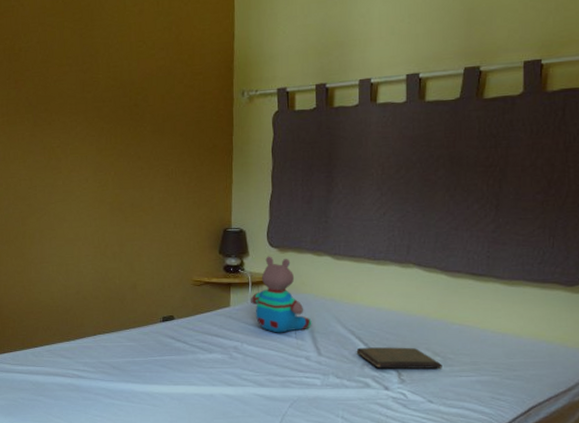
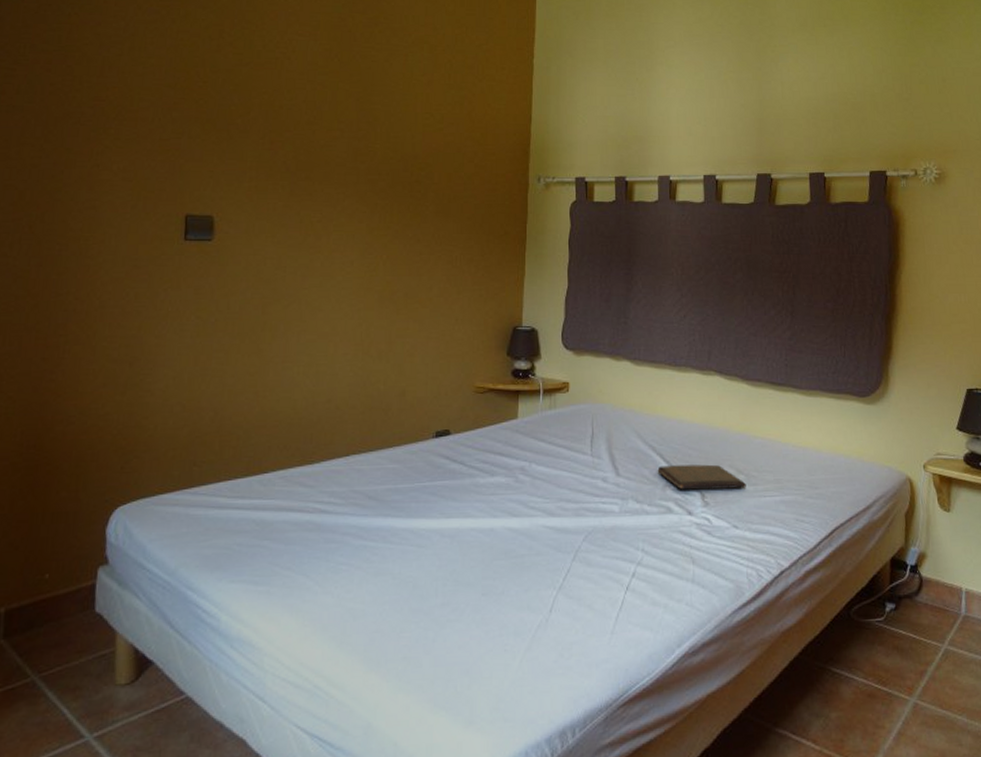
teddy bear: present [251,256,312,333] -> none [542,359,610,450]

